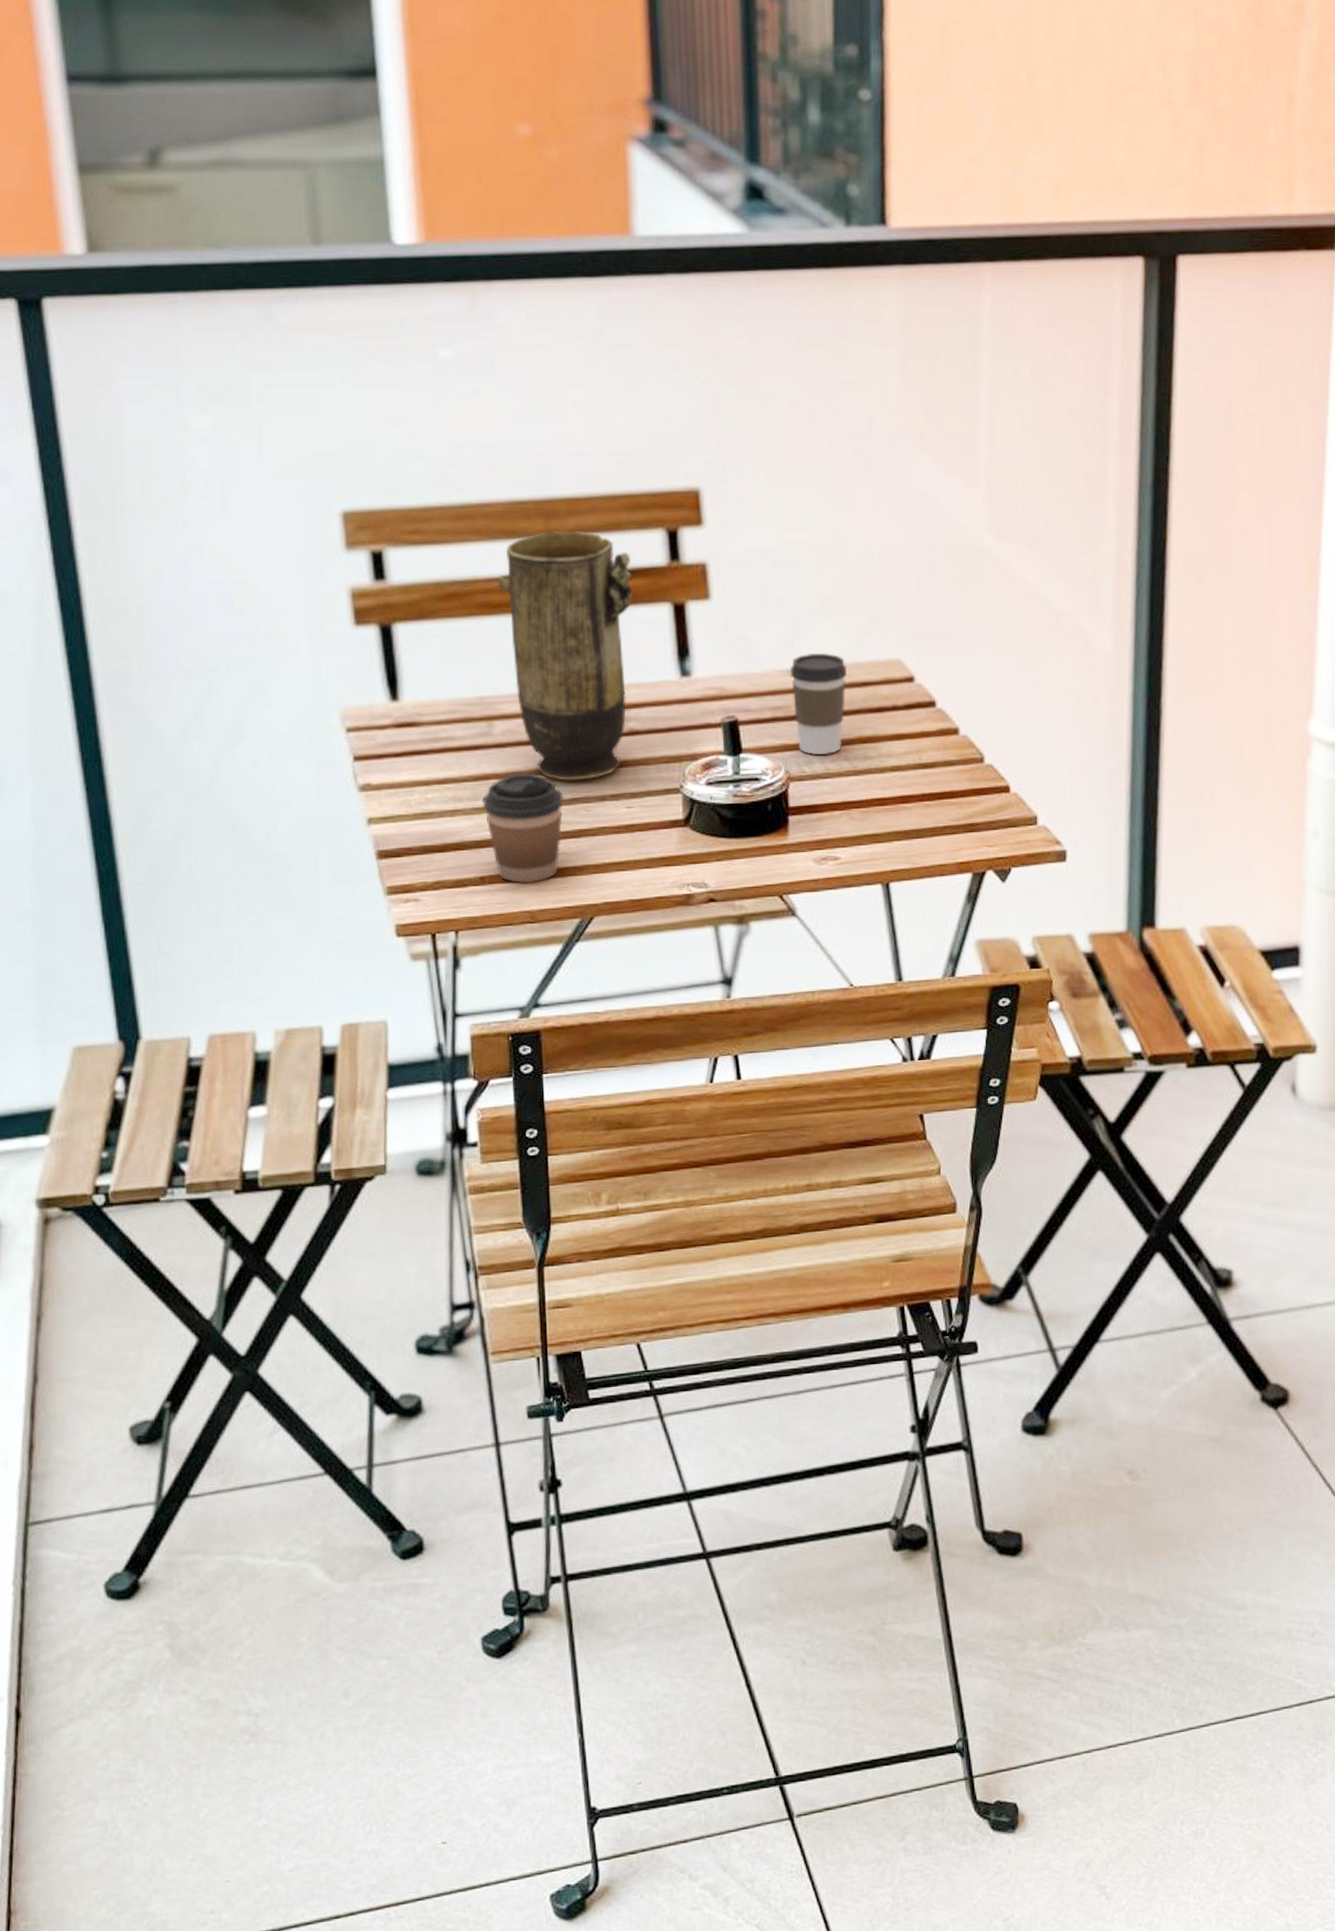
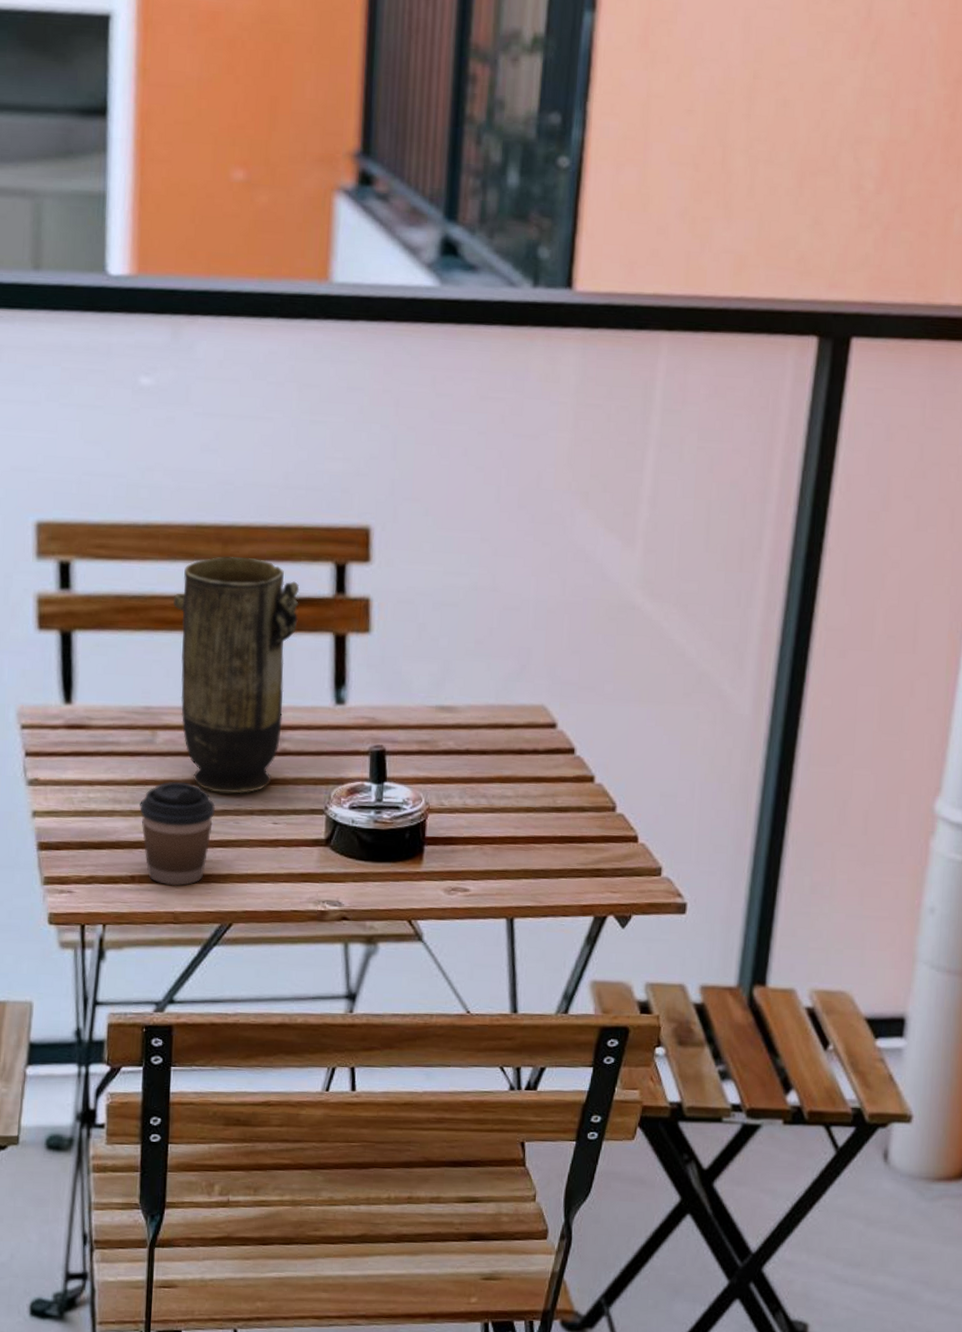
coffee cup: present [790,653,847,755] -> none [438,693,493,790]

